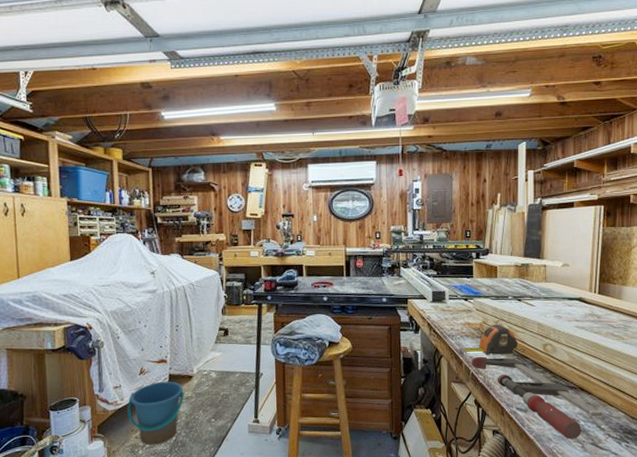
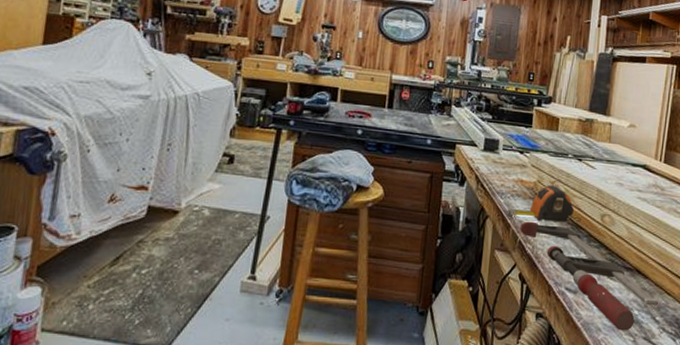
bucket: present [127,381,185,445] -> none [82,214,166,299]

